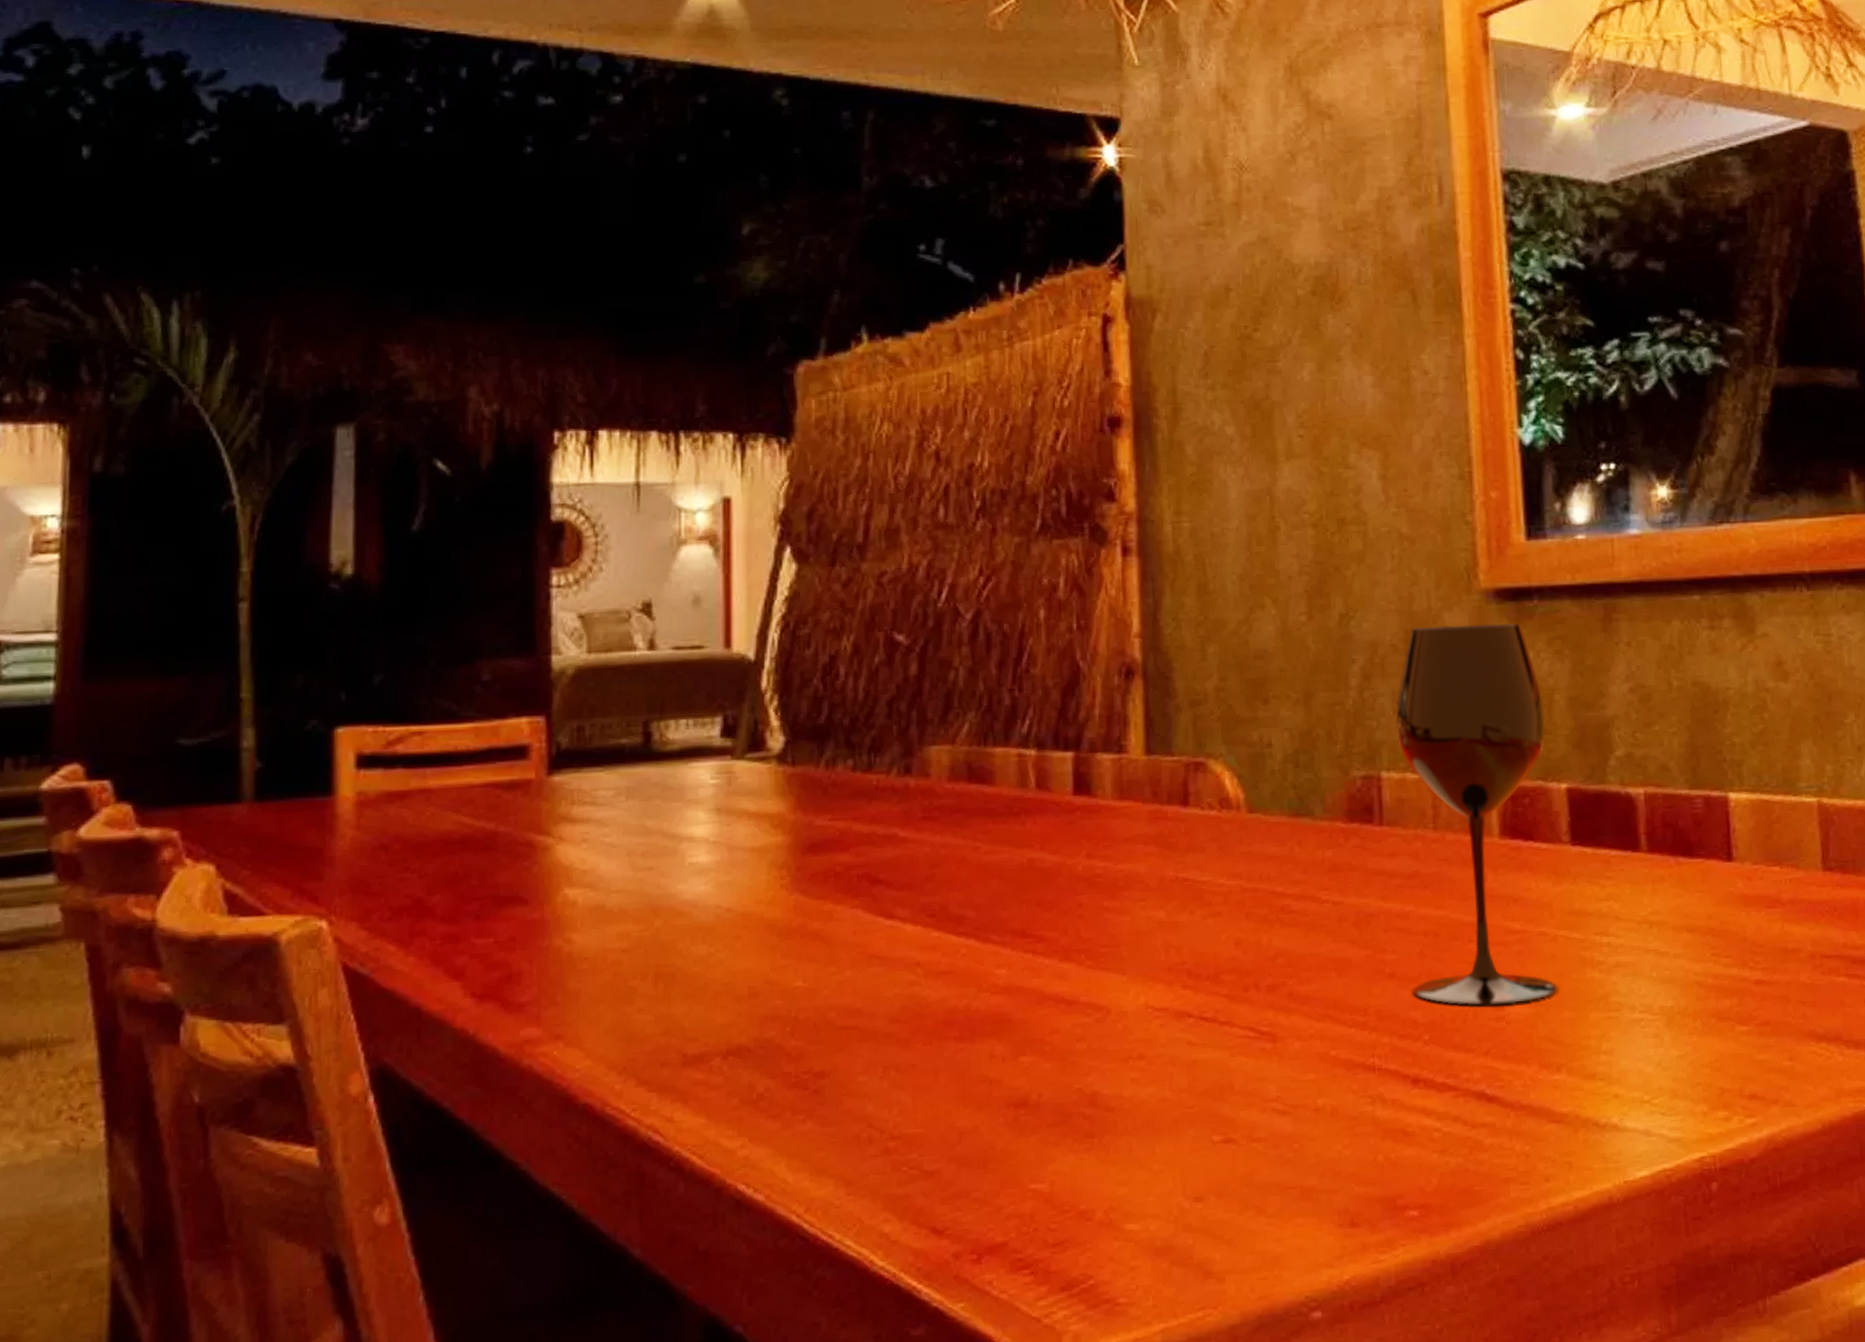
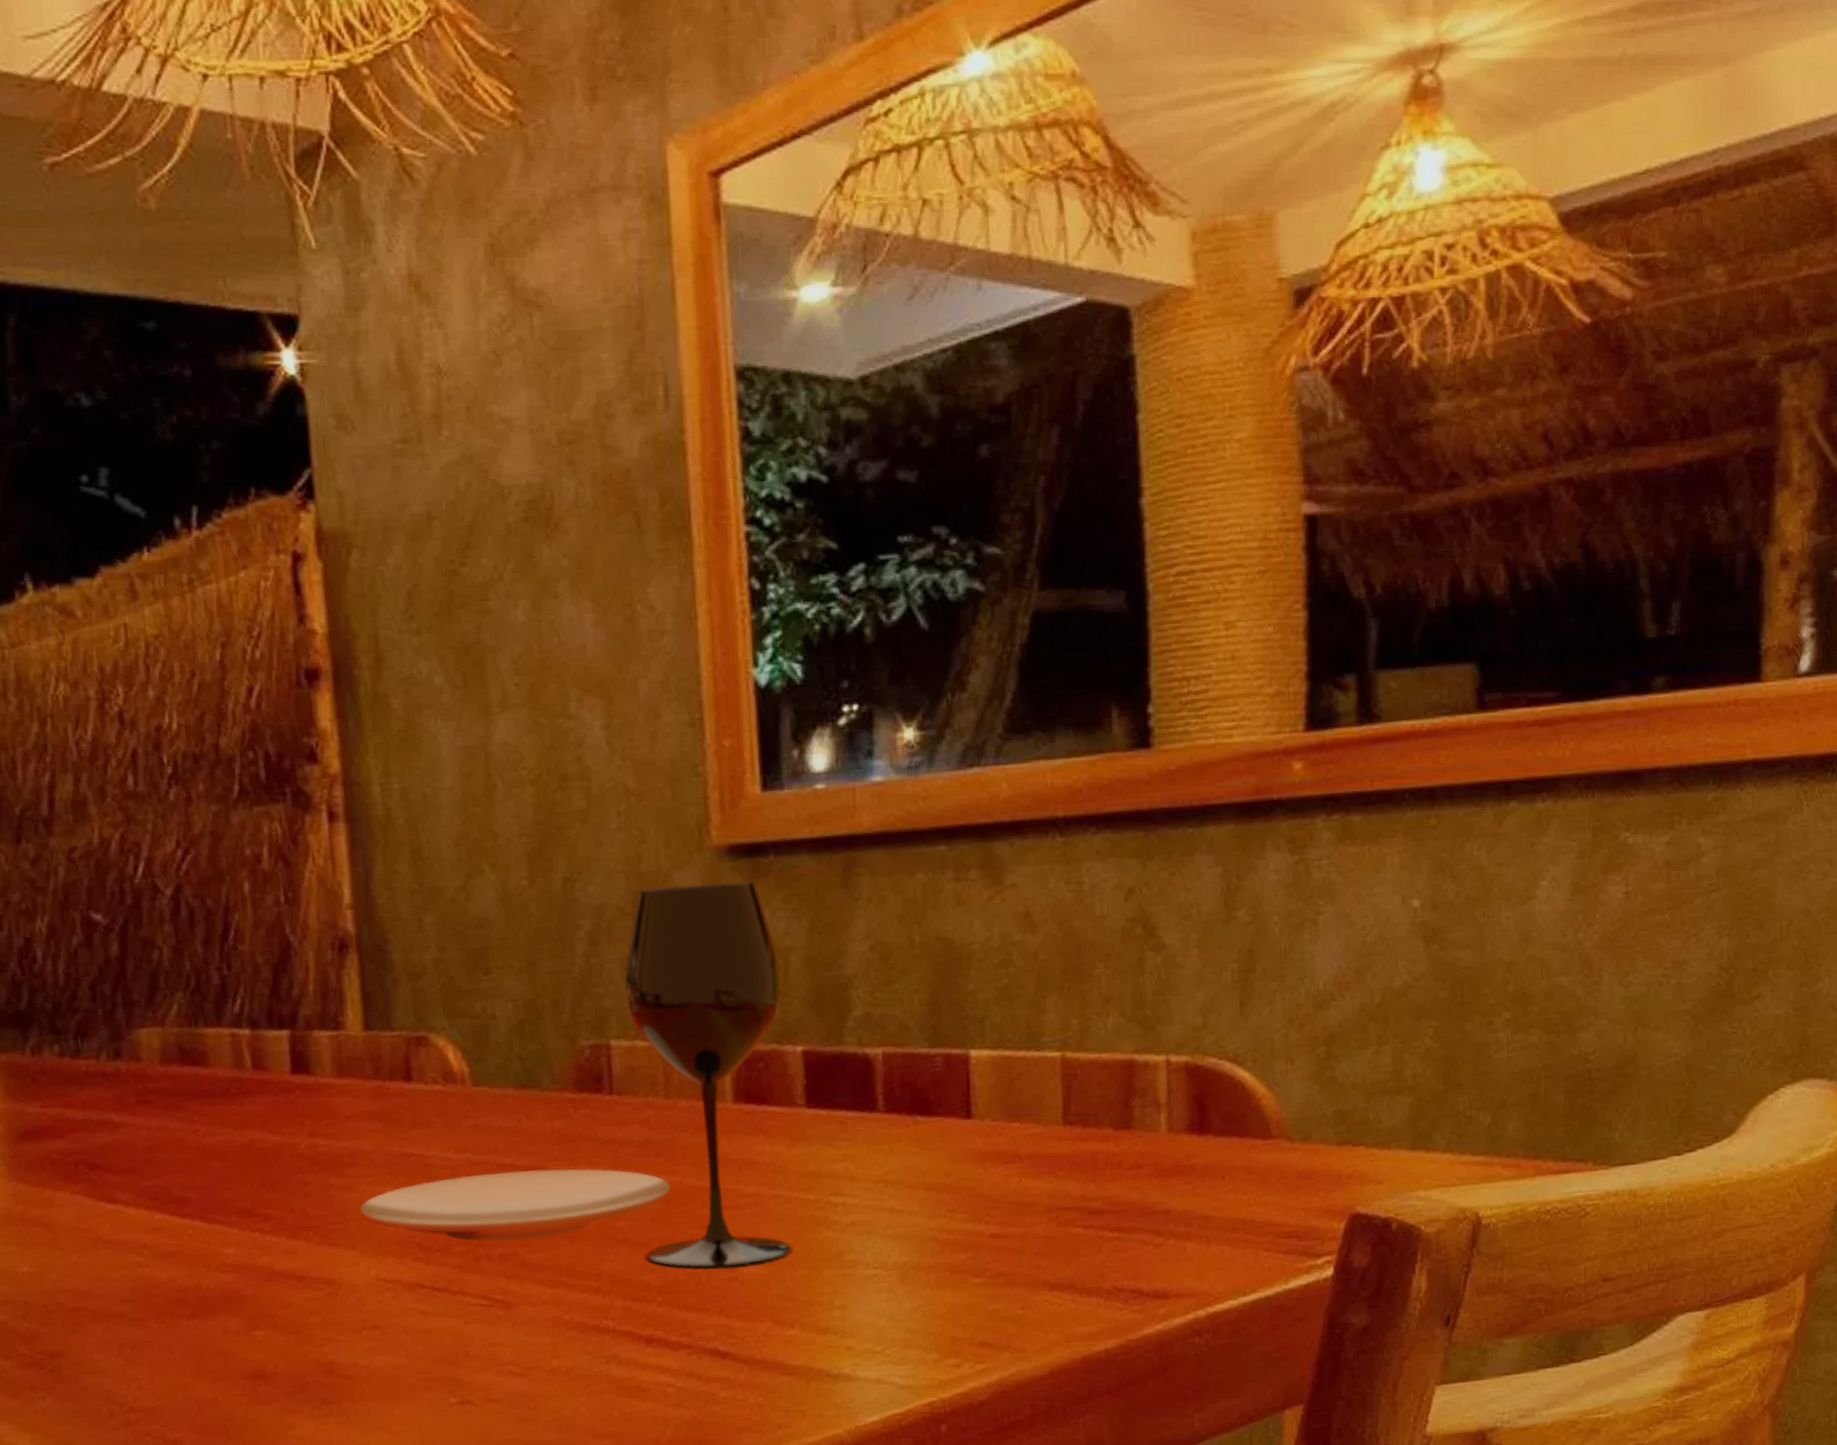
plate: none [1132,899,1438,971] -> present [359,1168,670,1242]

